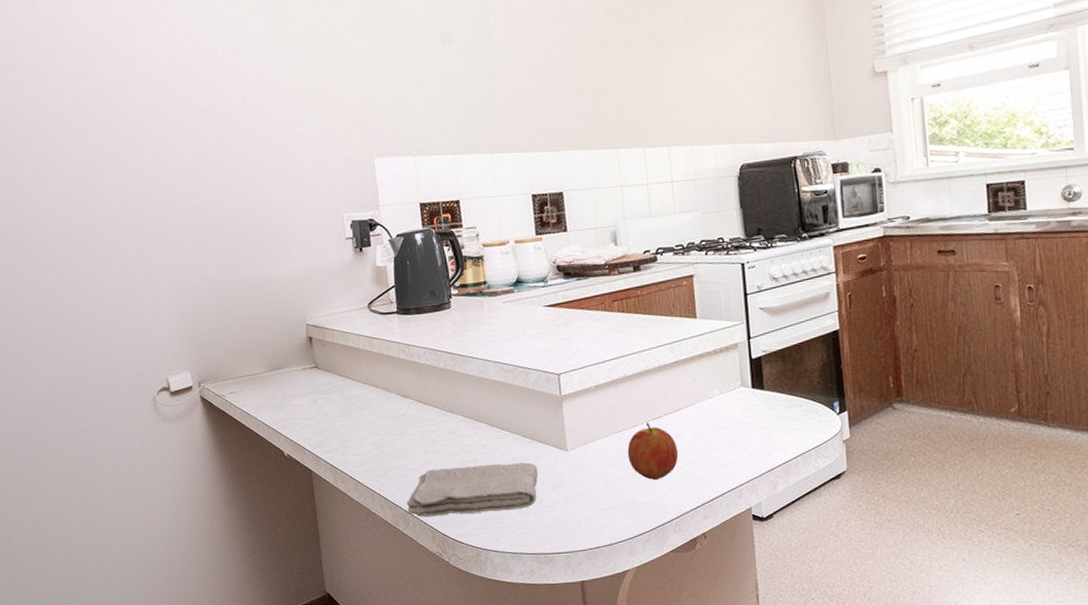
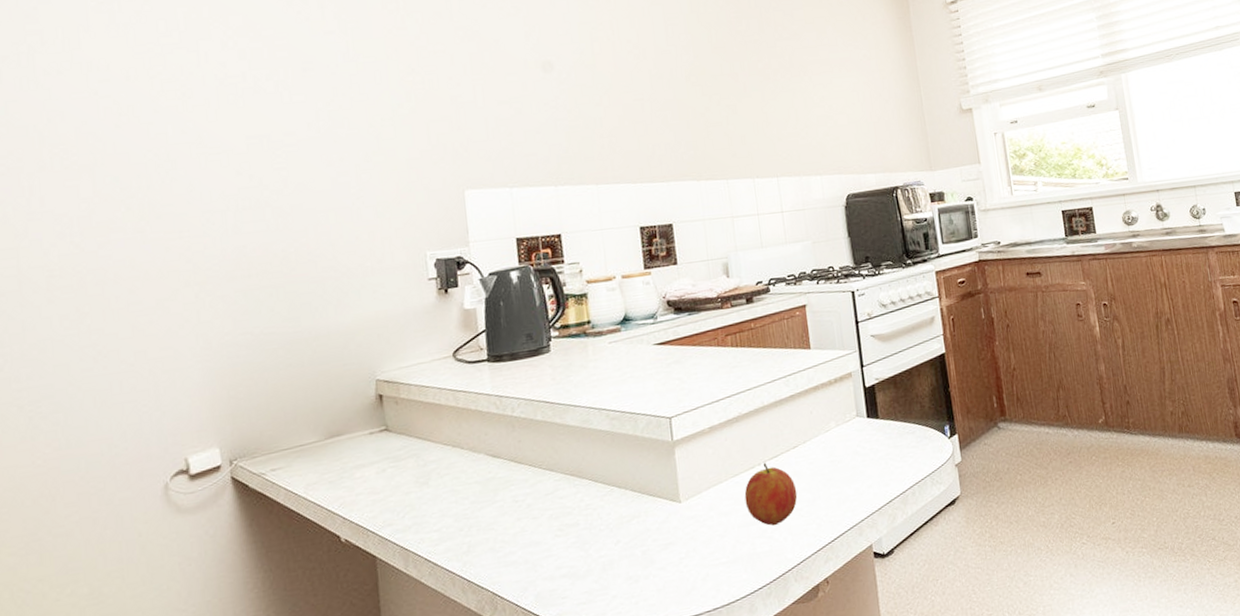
washcloth: present [407,462,538,517] -> none [495,519,649,599]

